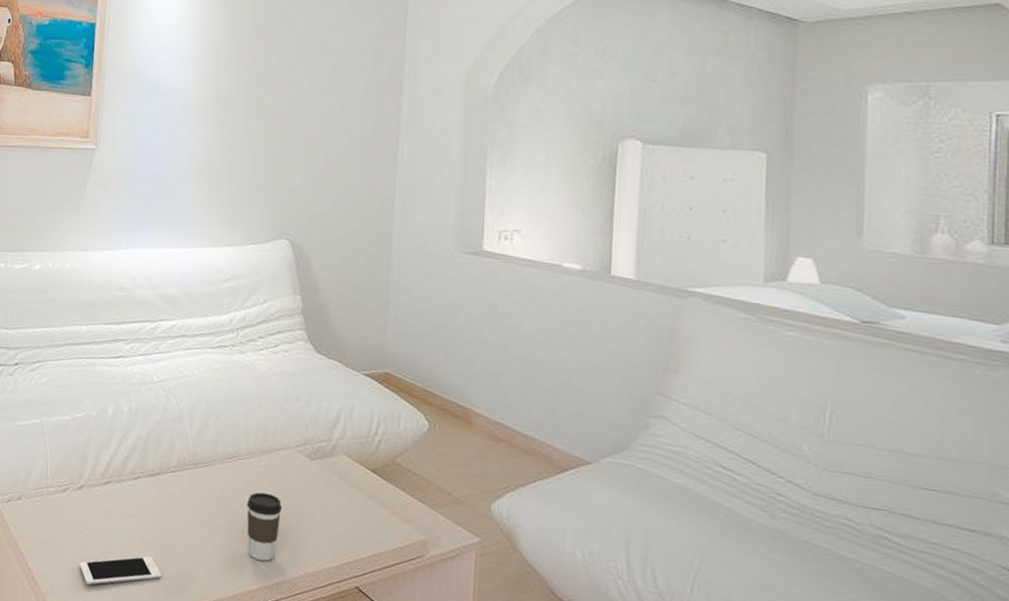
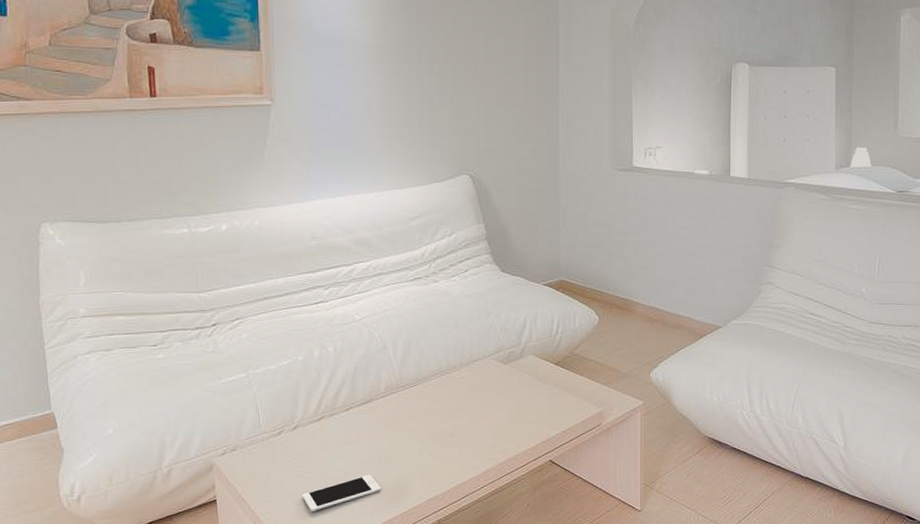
coffee cup: present [247,492,282,561] -> none [452,399,482,456]

